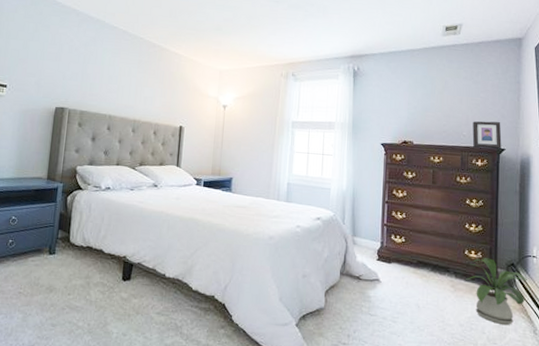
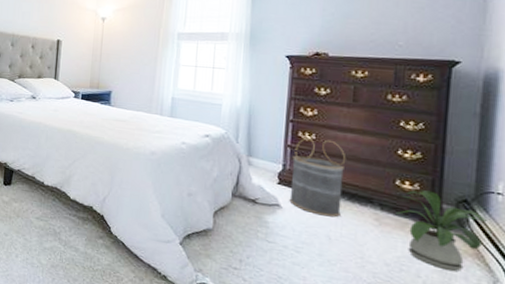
basket: none [387,216,429,287] -> present [289,137,347,217]
picture frame: present [472,121,502,149] -> none [412,28,456,62]

